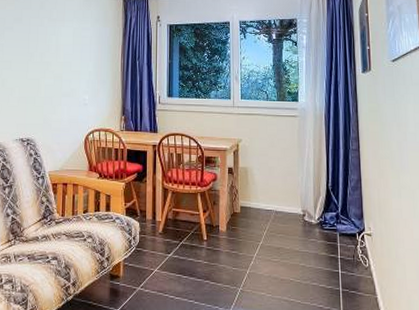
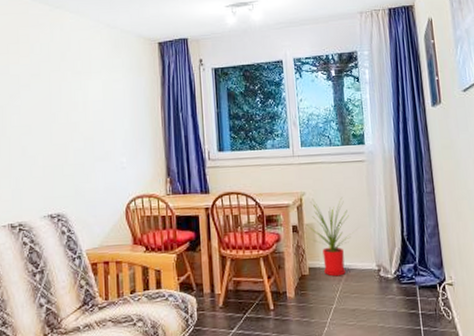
house plant: none [241,146,283,217] -> present [306,197,353,277]

